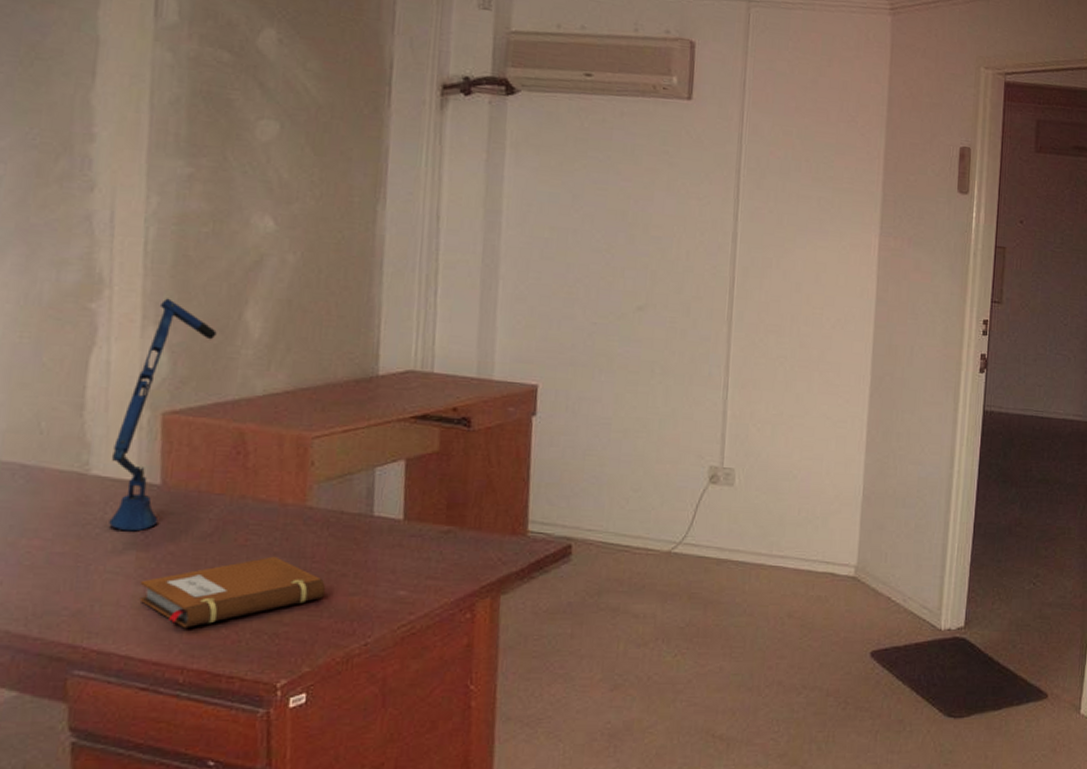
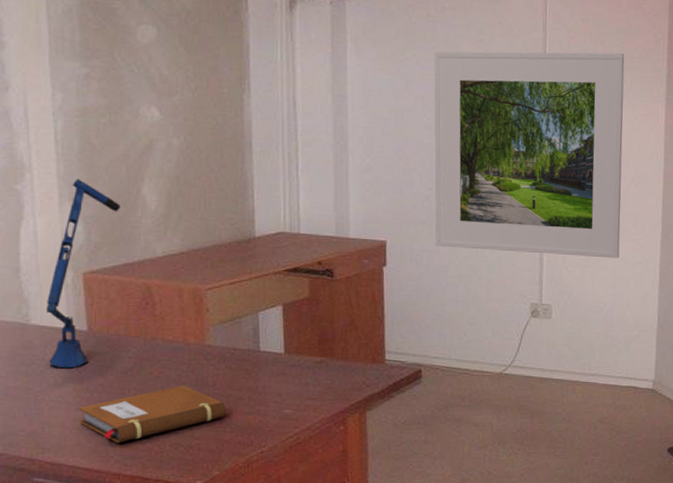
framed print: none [597,163,833,415] -> present [434,51,625,258]

